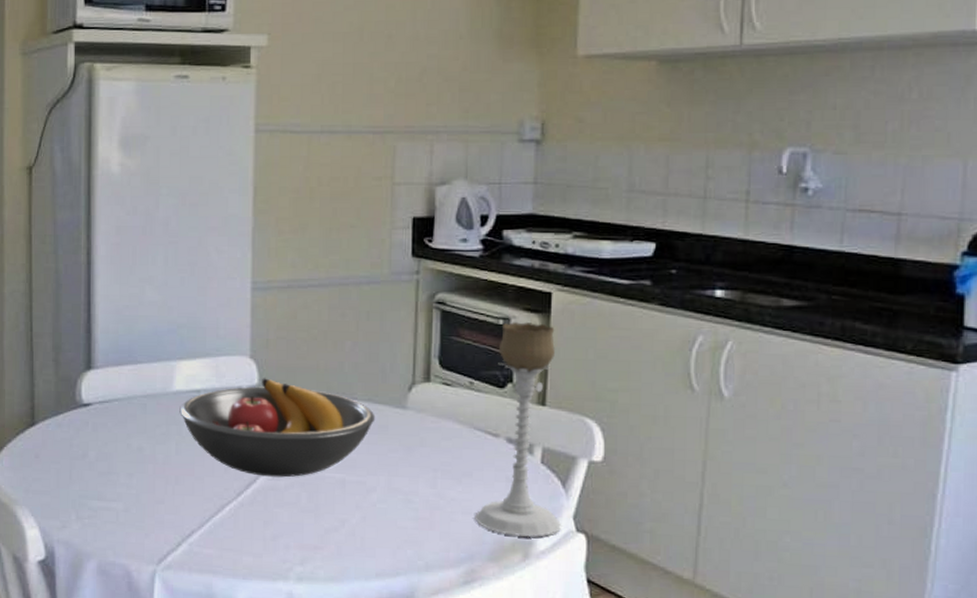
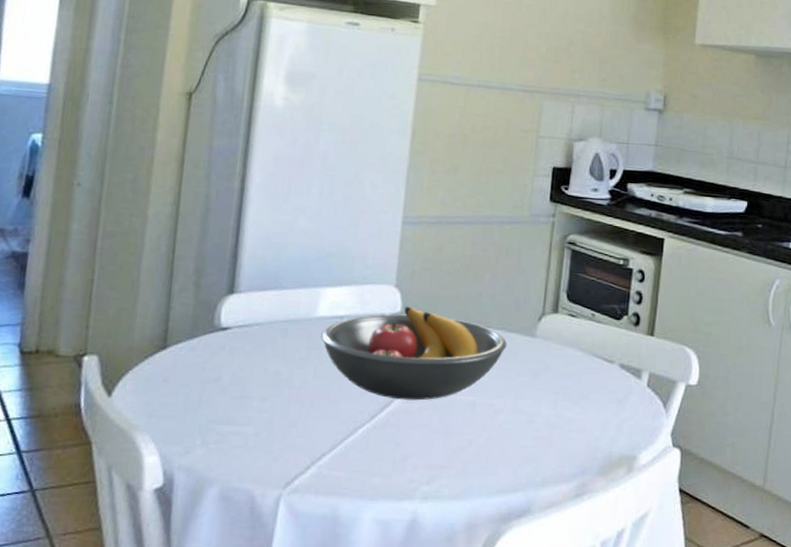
candle holder: present [475,322,561,538] -> none [588,263,665,453]

